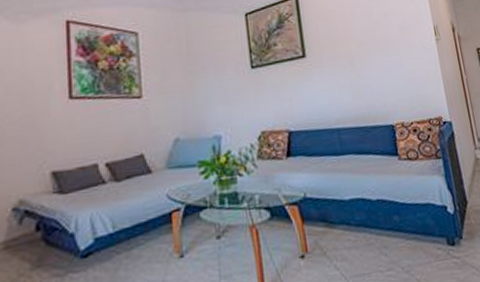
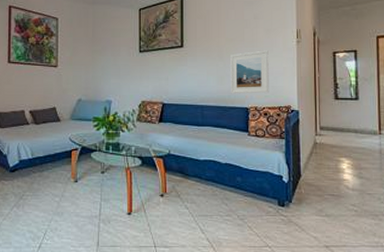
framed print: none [363,52,415,110] -> present [230,50,269,94]

